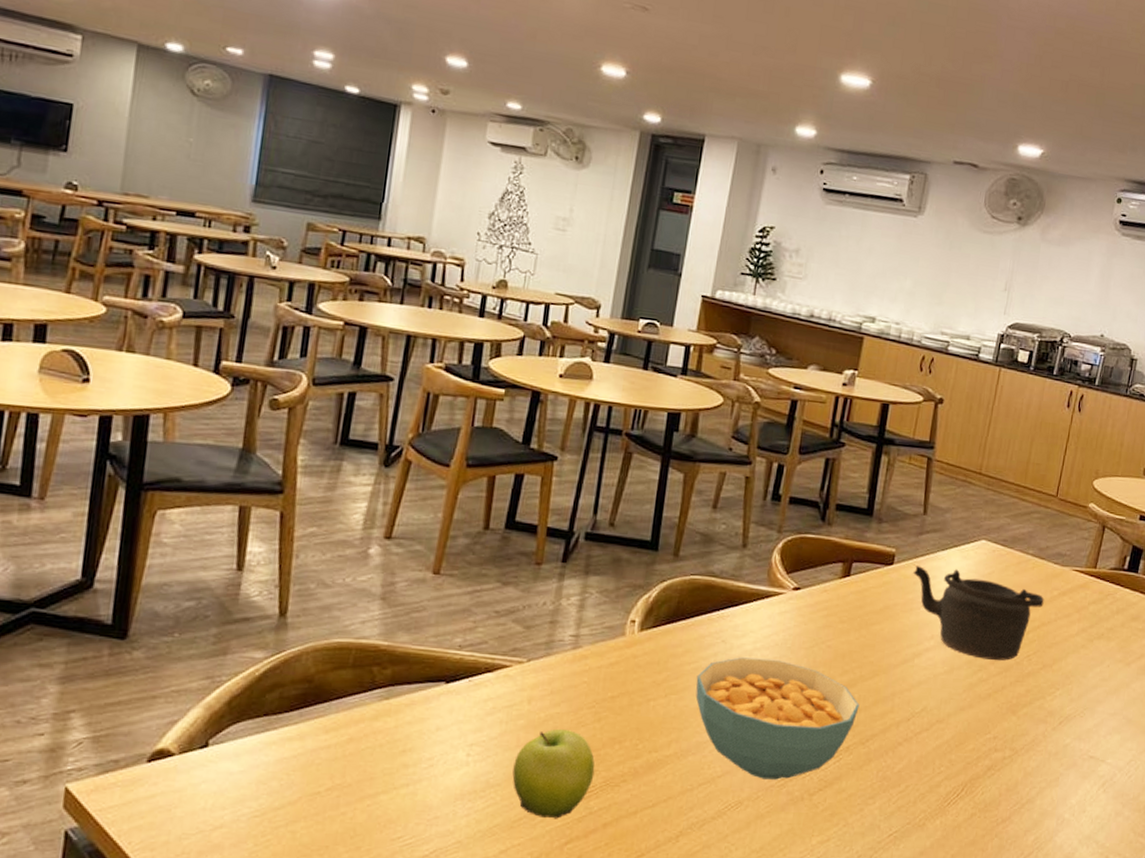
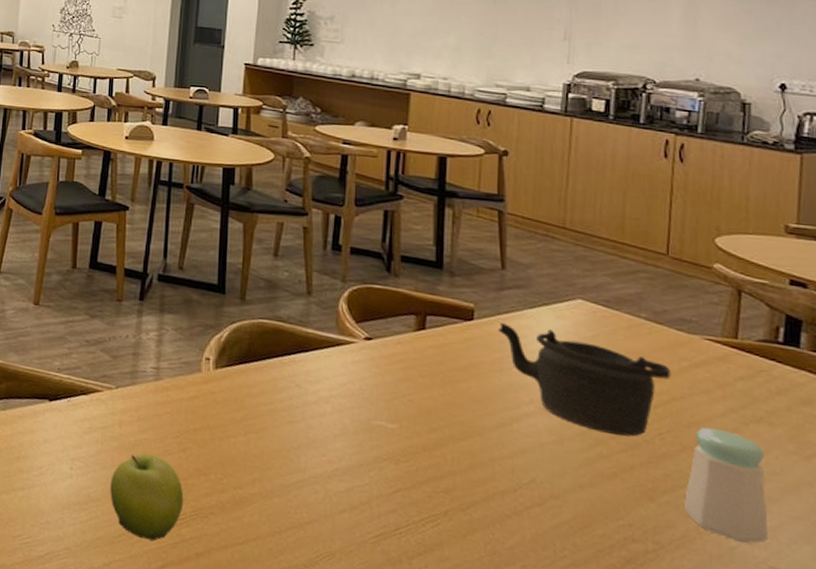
cereal bowl: present [695,657,860,780] -> none [274,403,454,537]
salt shaker: none [1037,646,1101,740] -> present [684,427,768,544]

